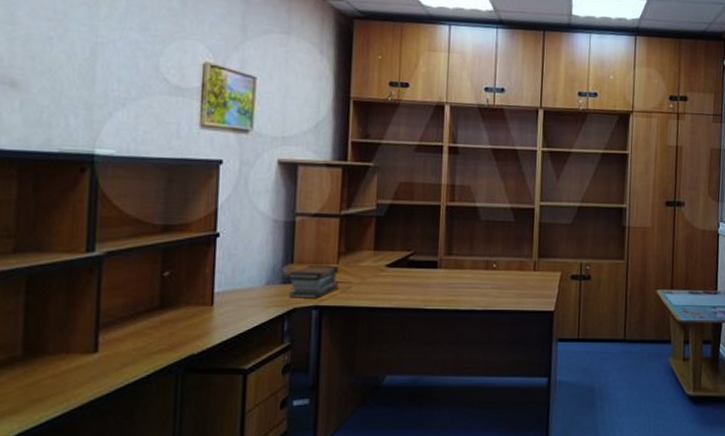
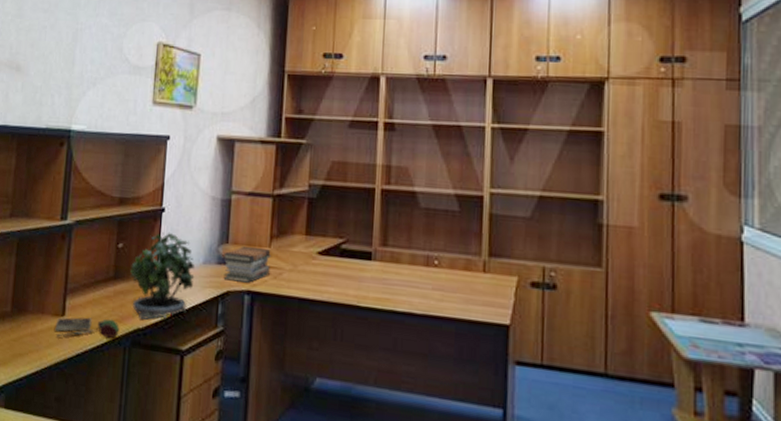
book: none [85,349,169,375] -> present [55,317,120,339]
potted plant: none [180,256,257,346] -> present [130,231,195,320]

